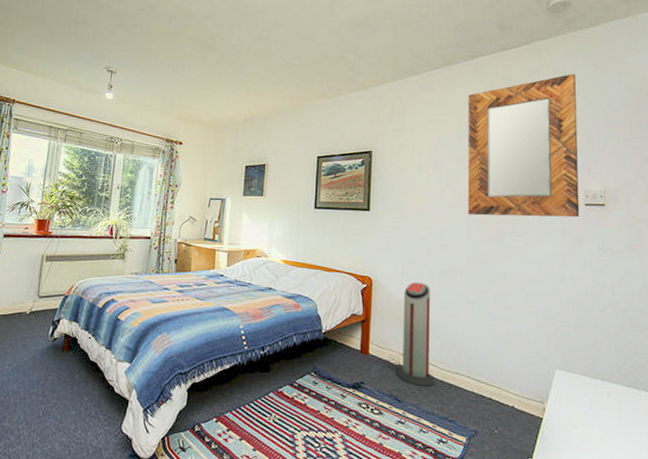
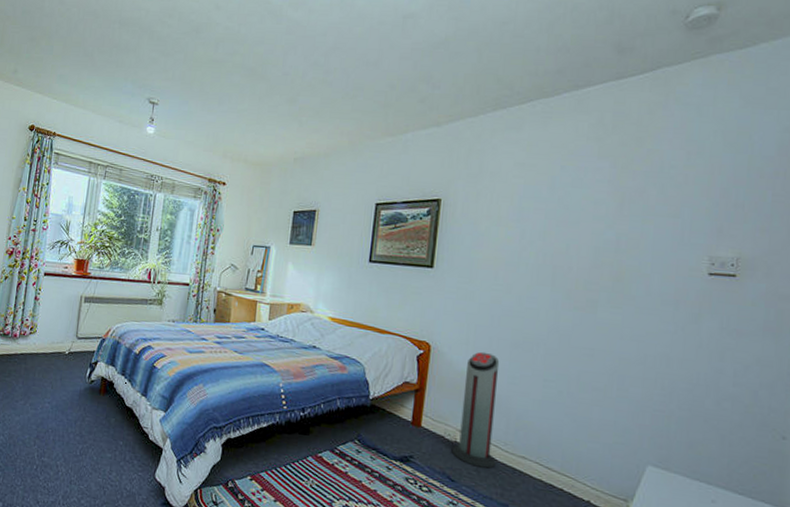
home mirror: present [467,73,580,218] -> none [553,108,714,289]

